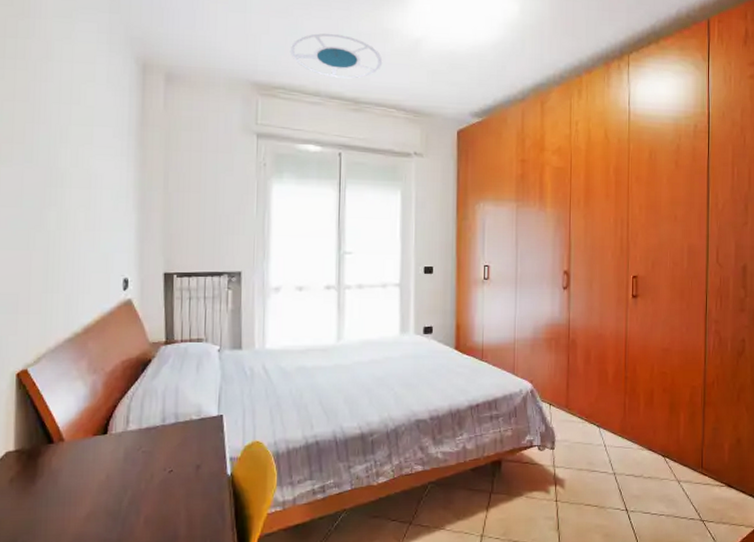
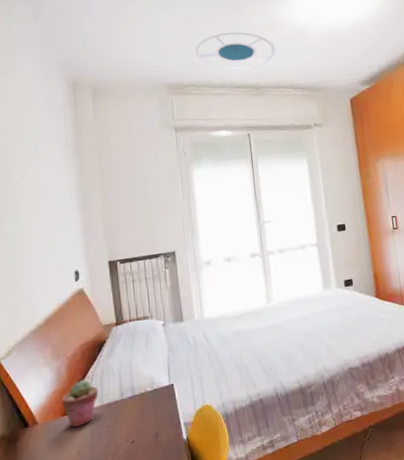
potted succulent: none [94,398,138,449] -> present [61,379,99,427]

